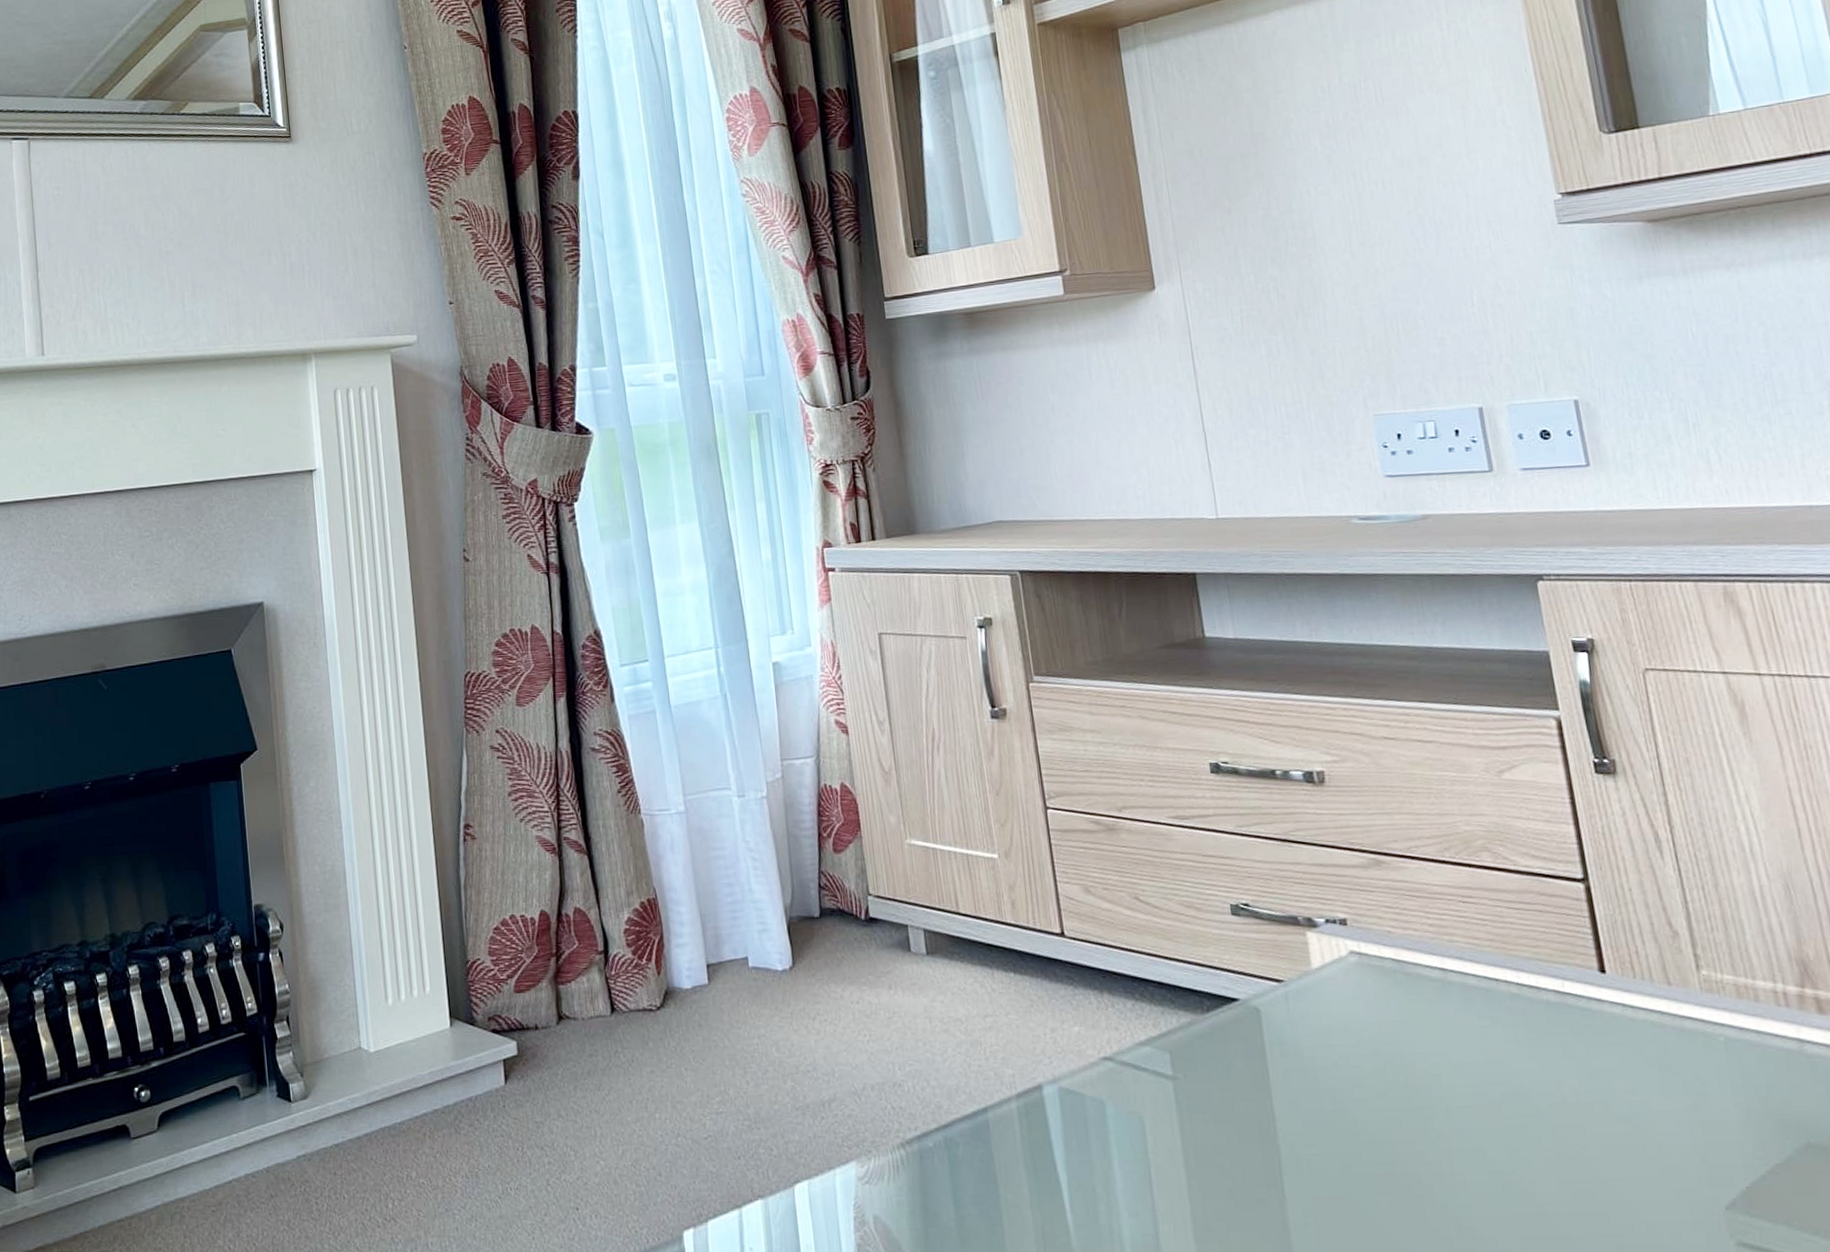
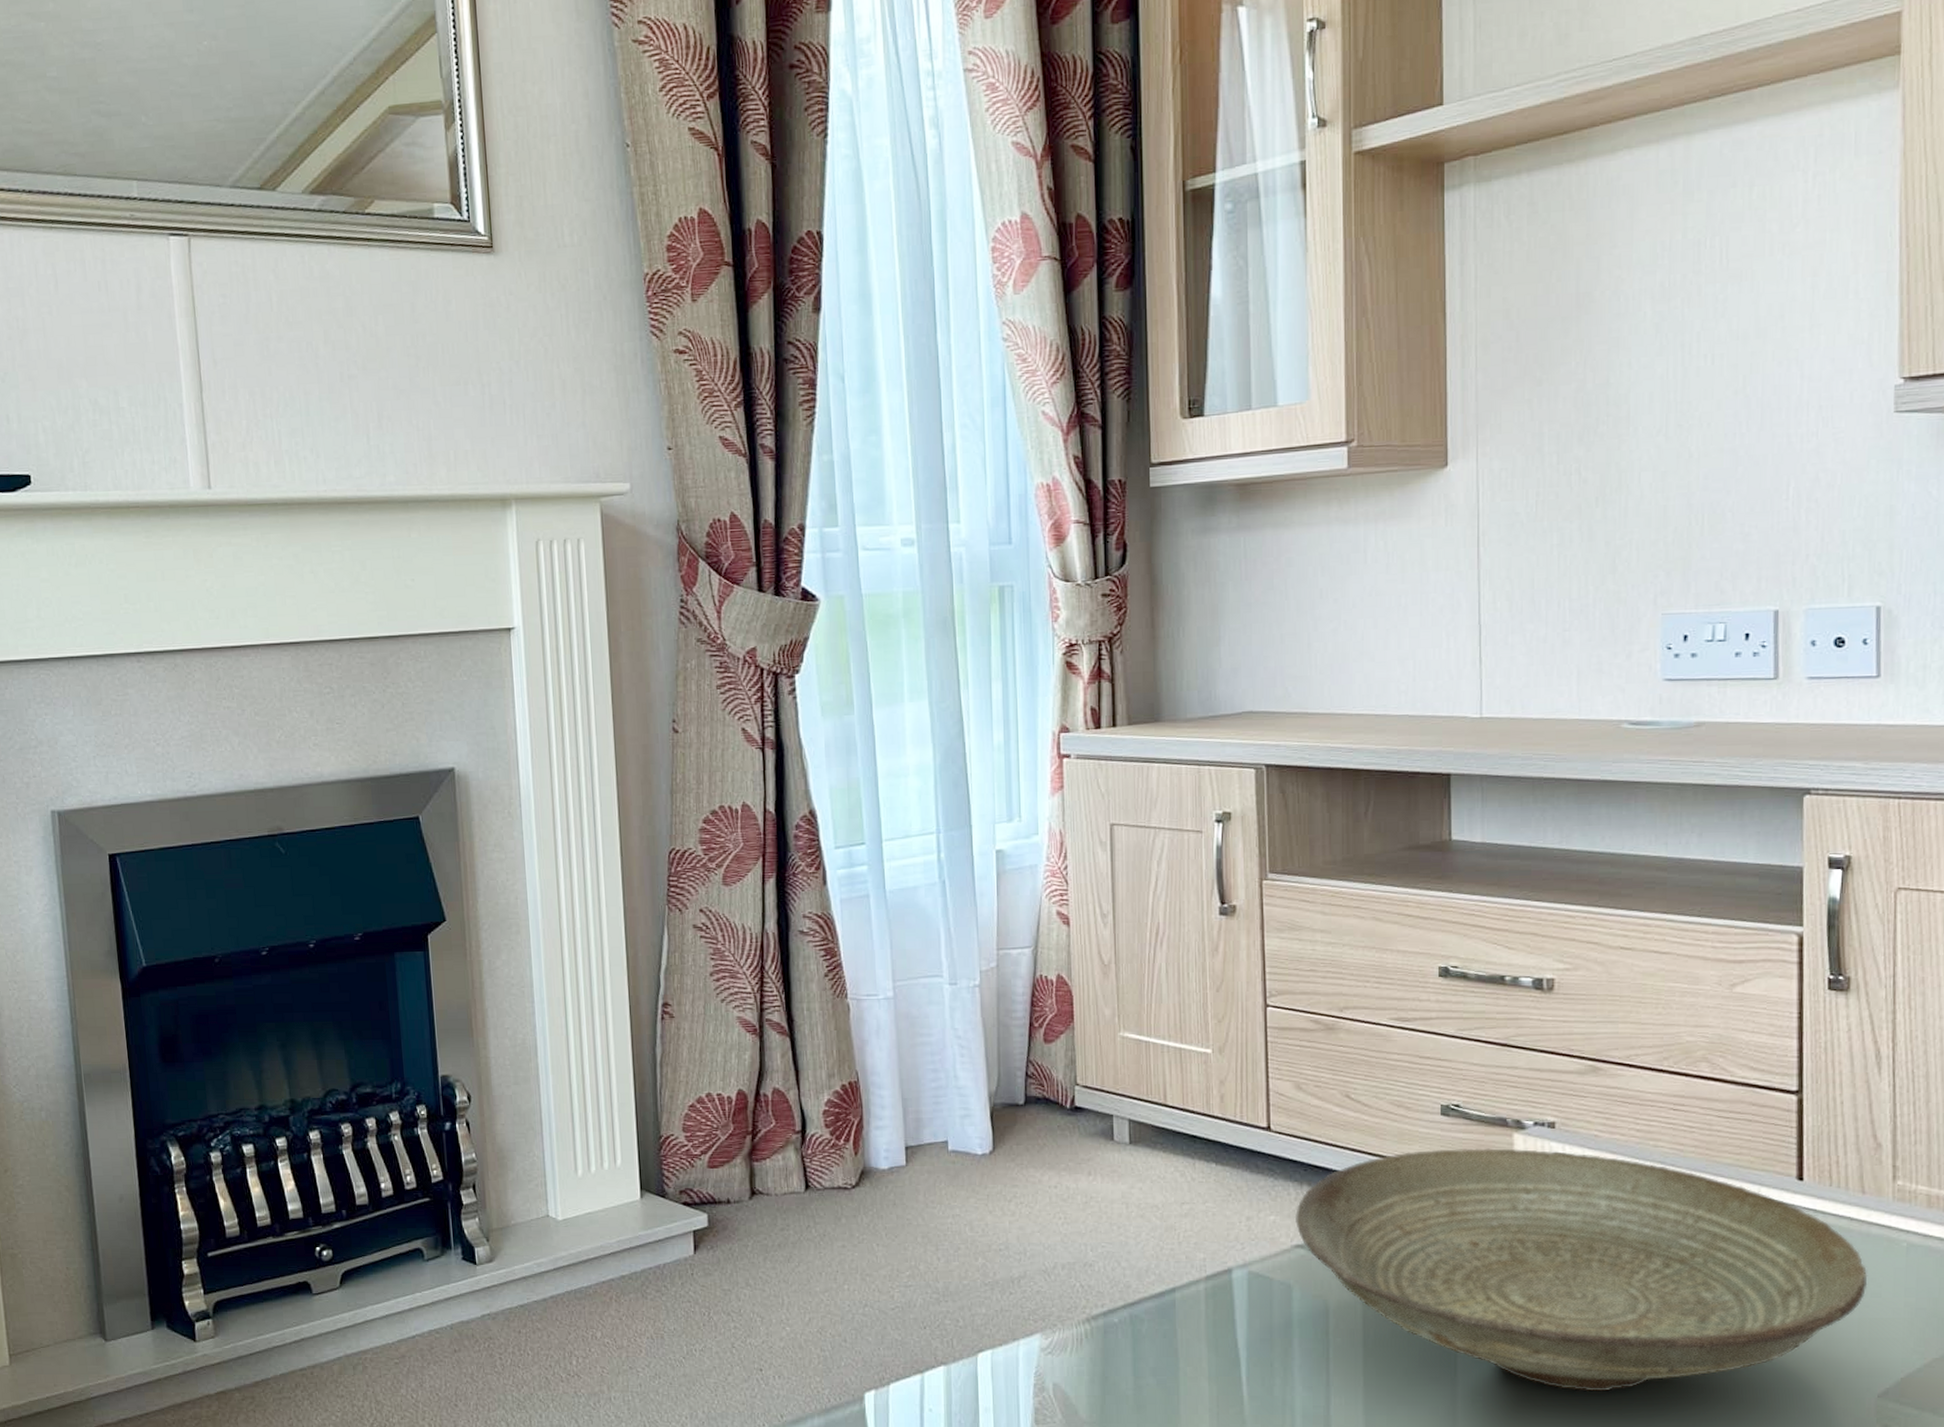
decorative bowl: none [1098,947,1693,1211] -> present [1294,1148,1868,1392]

